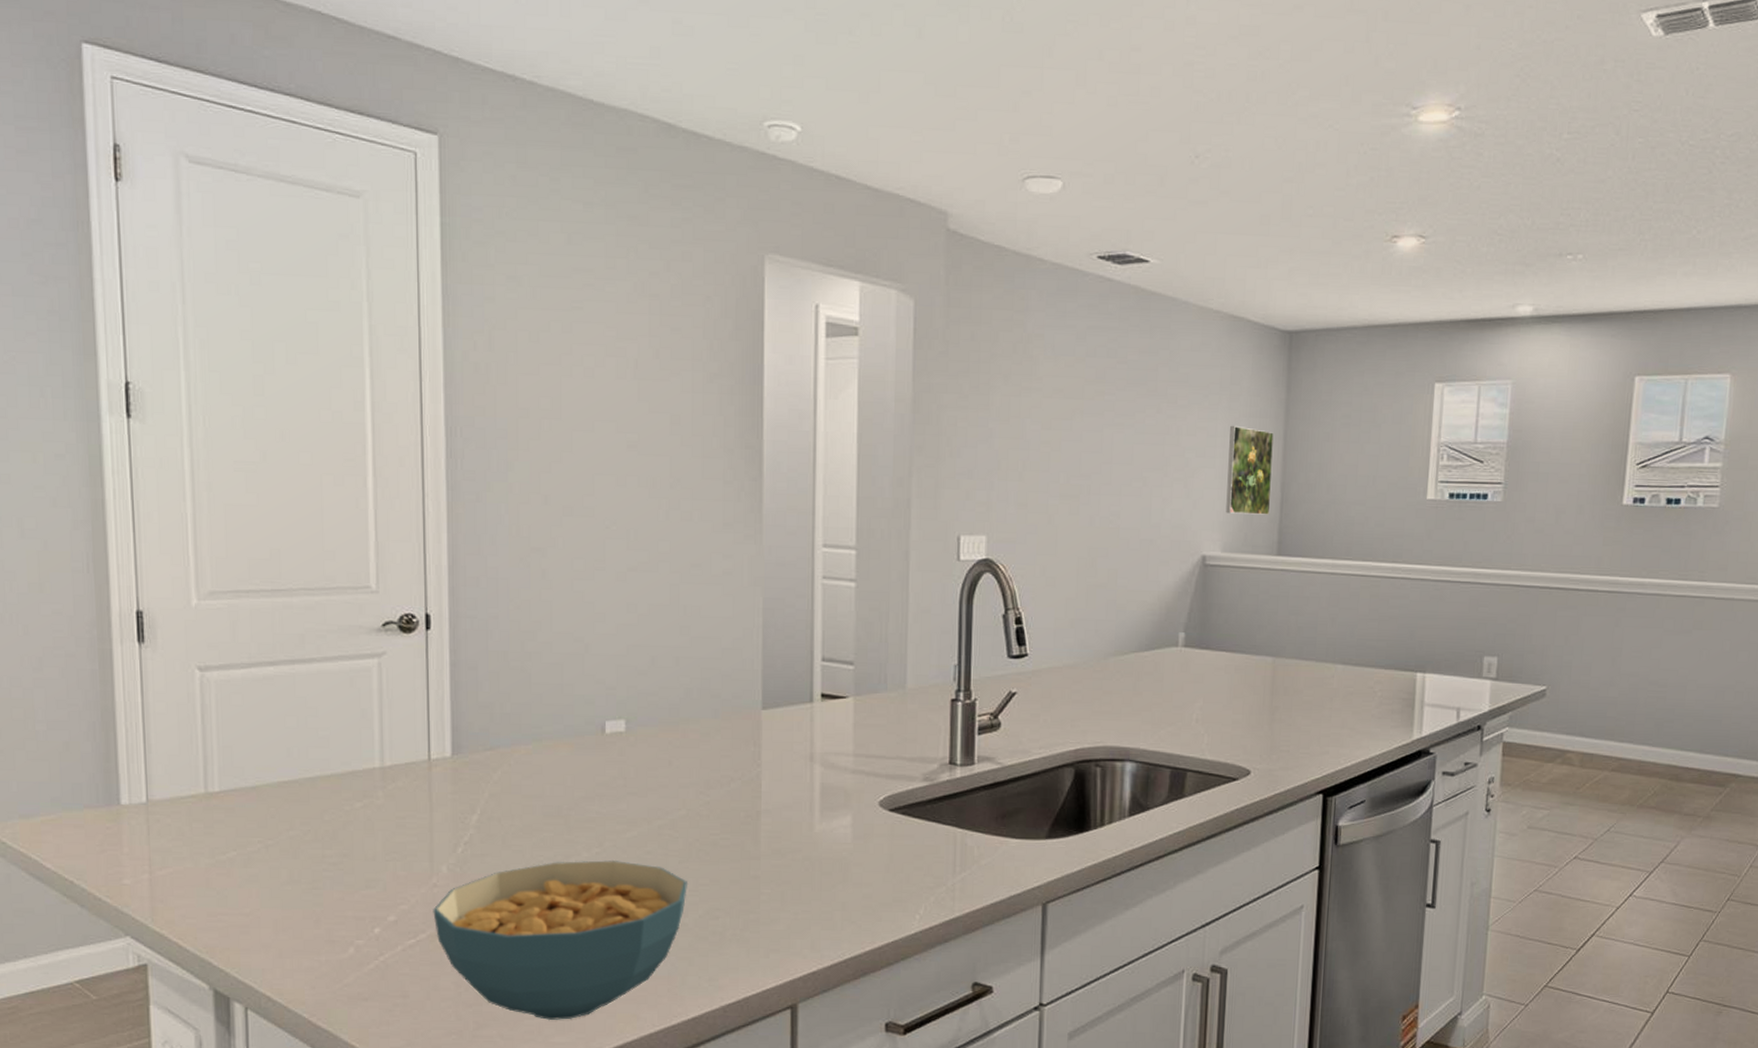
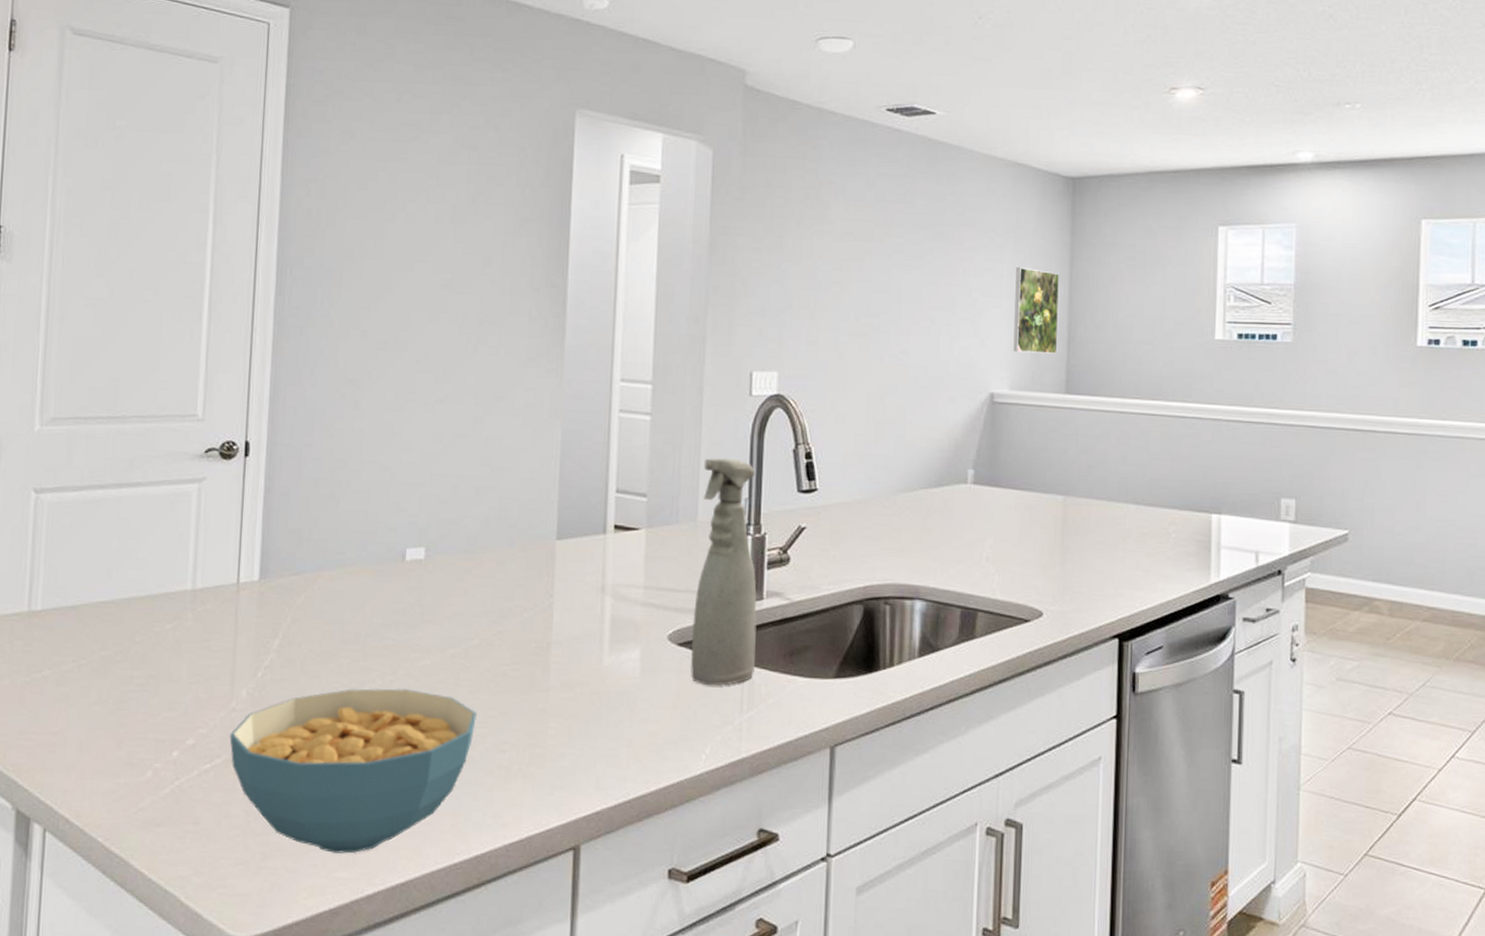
spray bottle: none [903,623,968,850] -> present [691,457,757,686]

